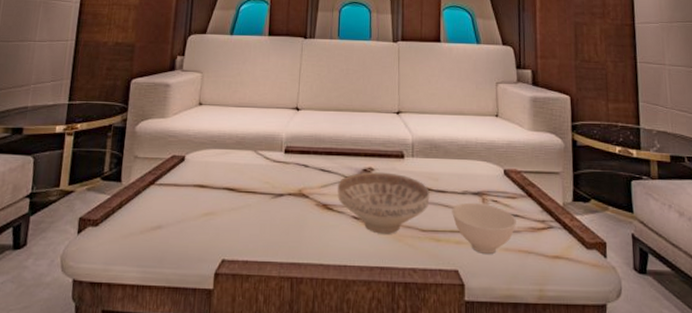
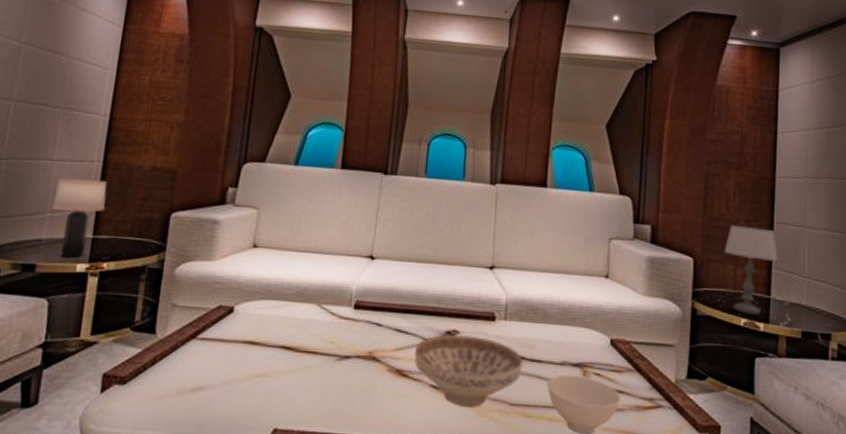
table lamp: none [35,55,79,121] -> present [52,178,107,259]
table lamp: none [596,65,643,143] -> present [724,224,778,315]

